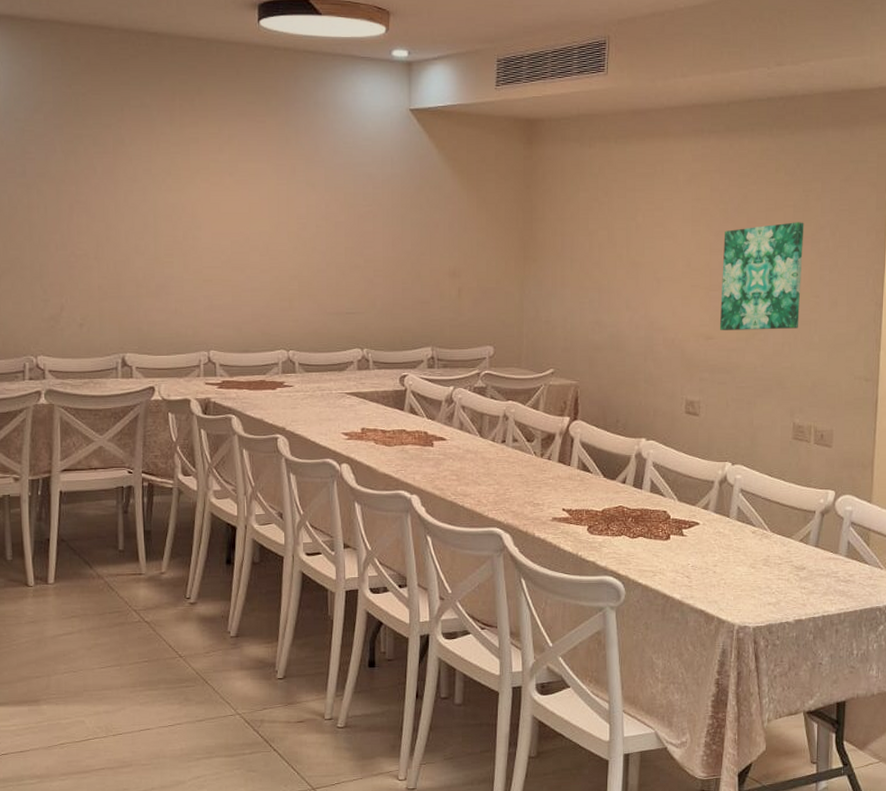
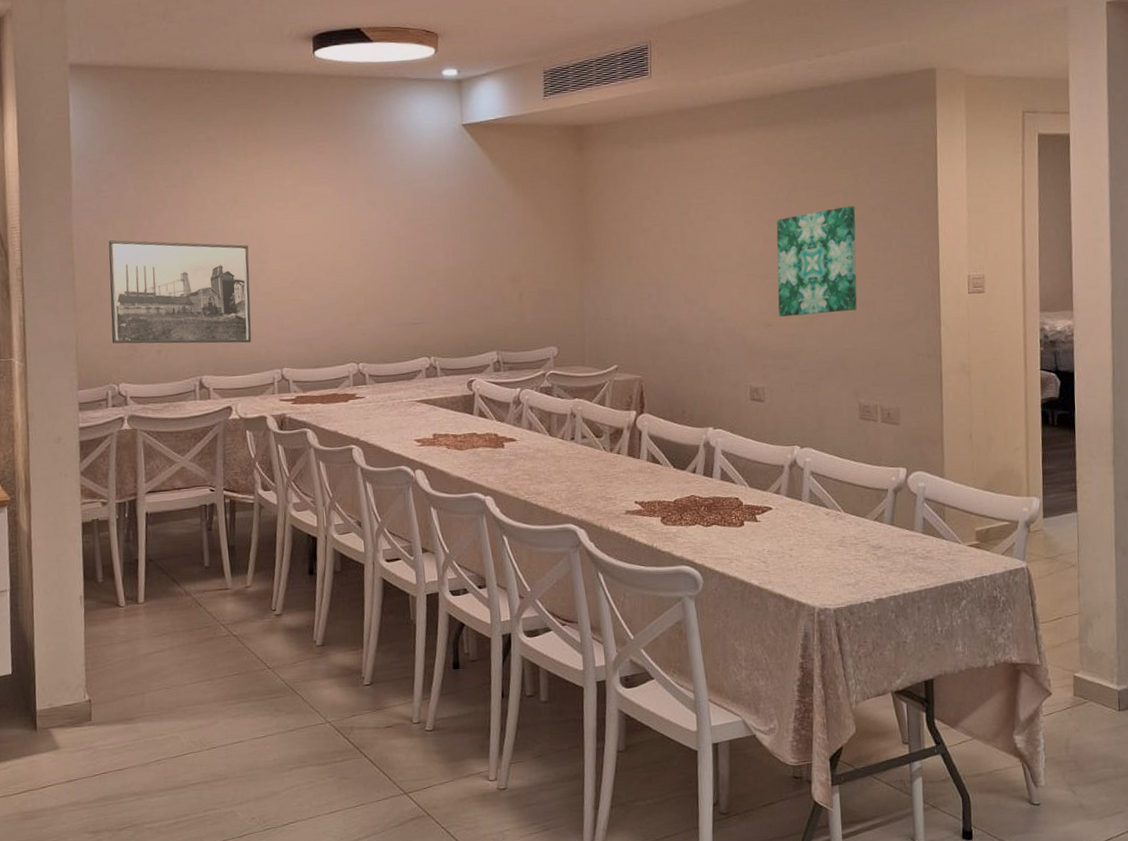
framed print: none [31,205,180,323] -> present [108,240,252,344]

